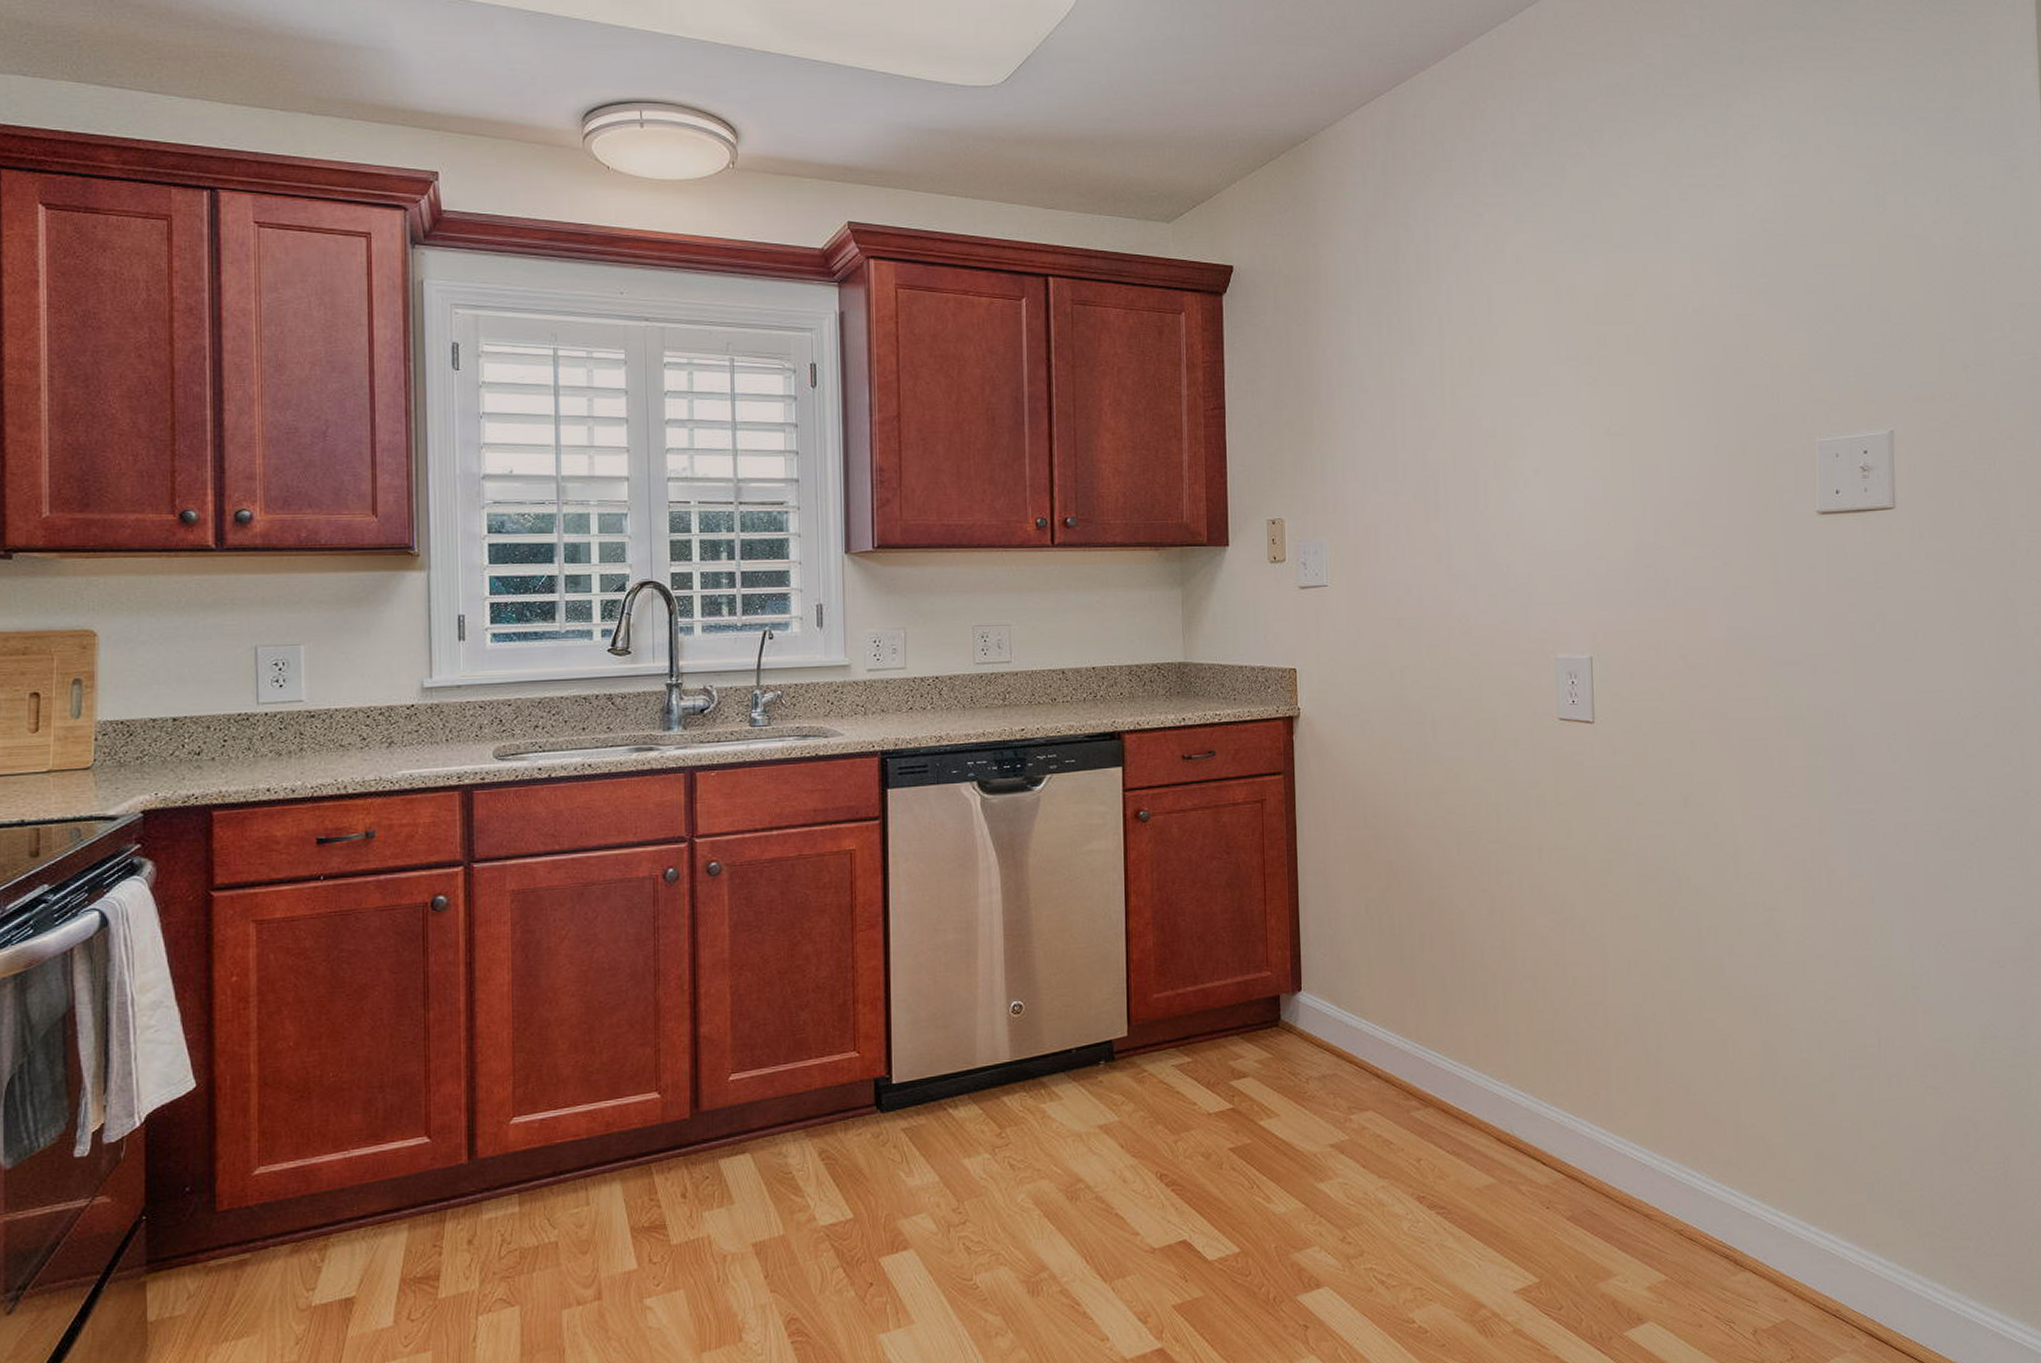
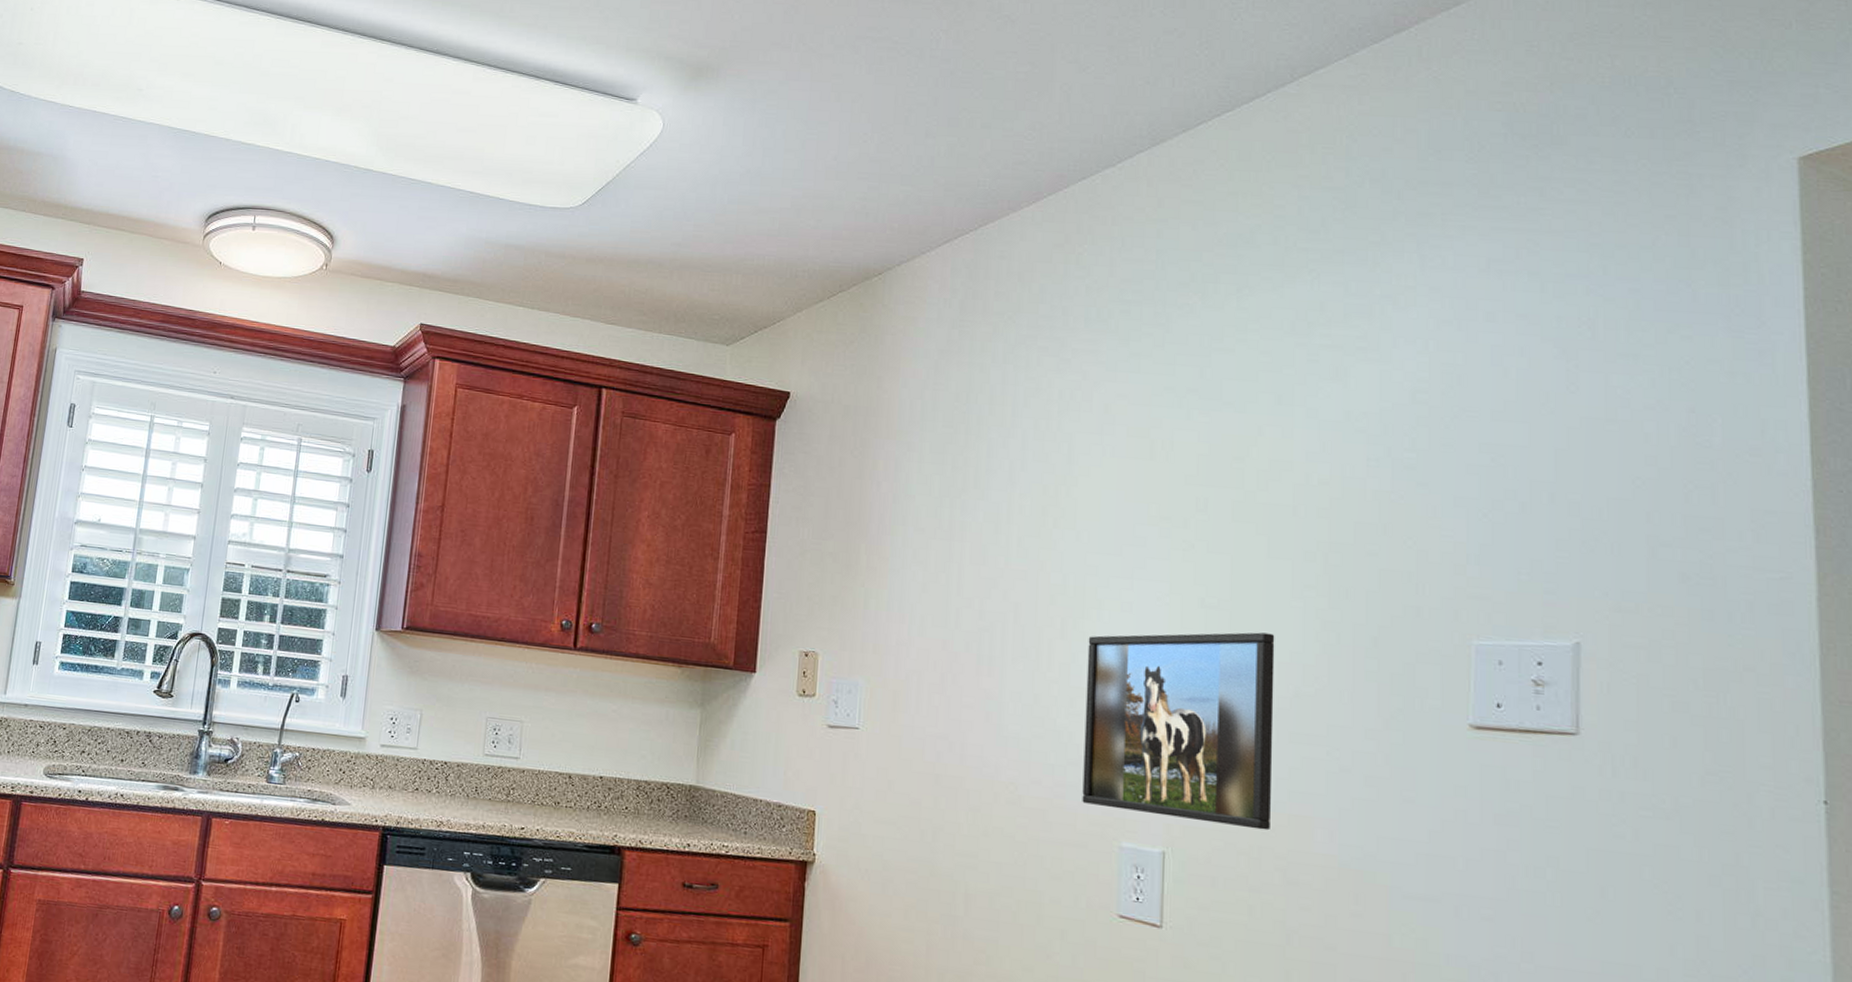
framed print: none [1517,452,1673,626] -> present [1082,632,1275,831]

